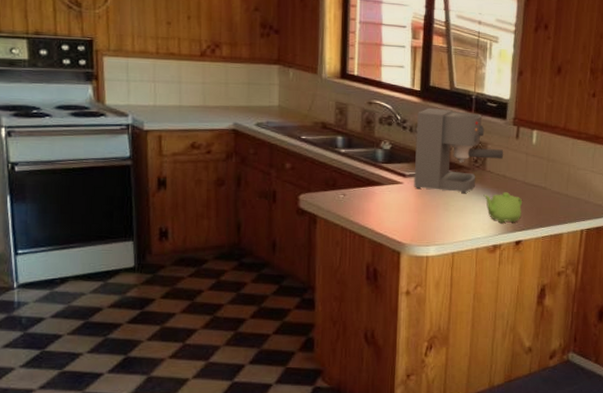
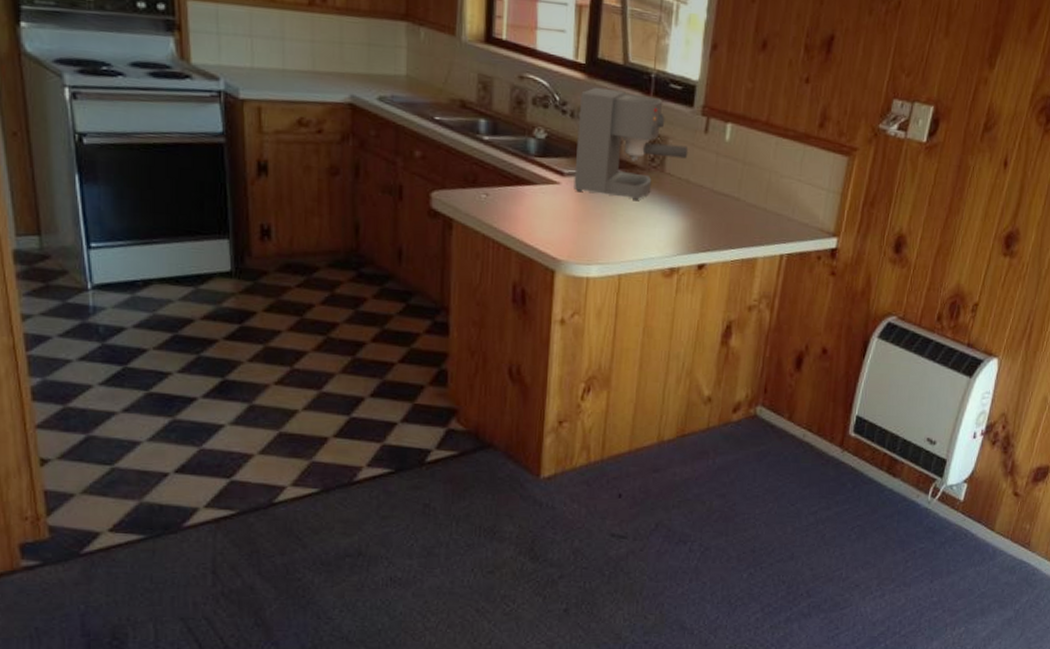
teapot: present [483,192,523,223] -> none [660,201,709,241]

